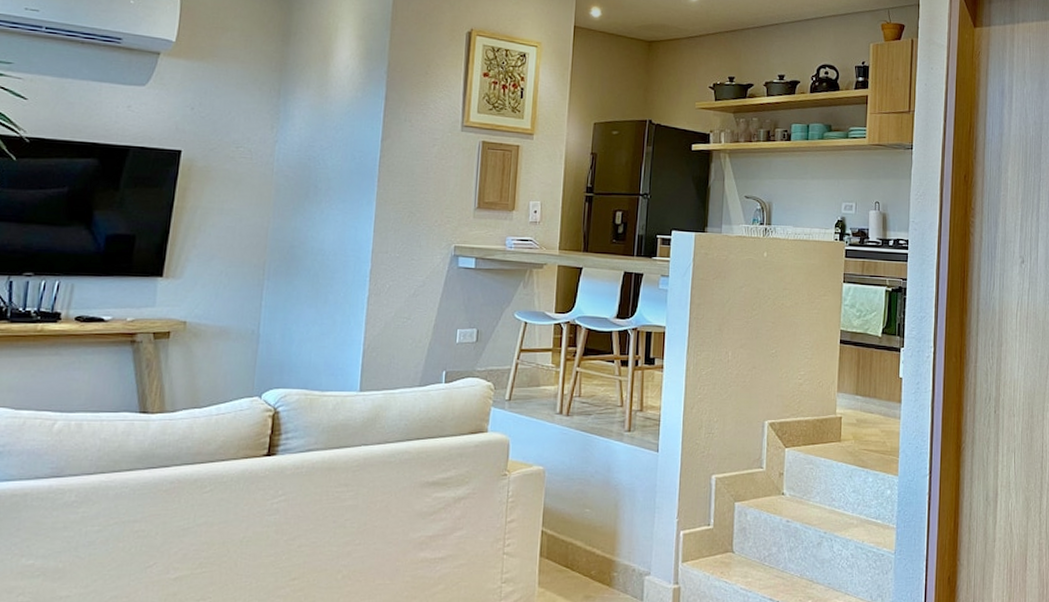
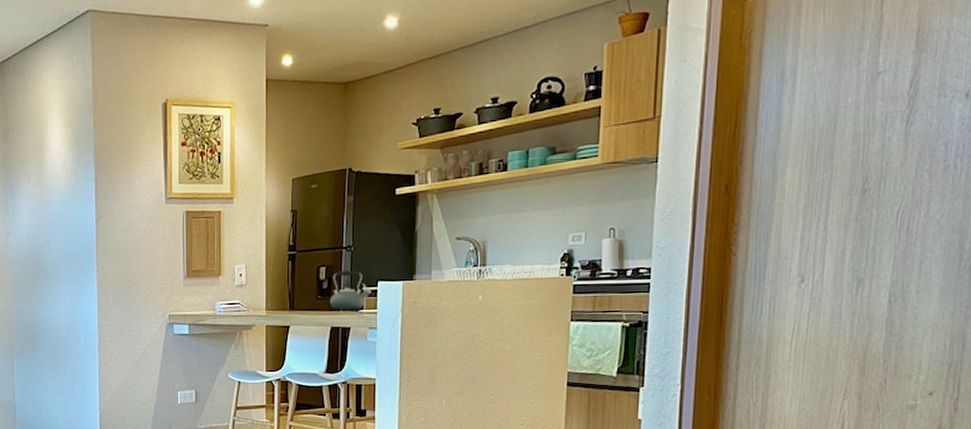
kettle: none [623,217,665,257] -> present [329,270,371,311]

